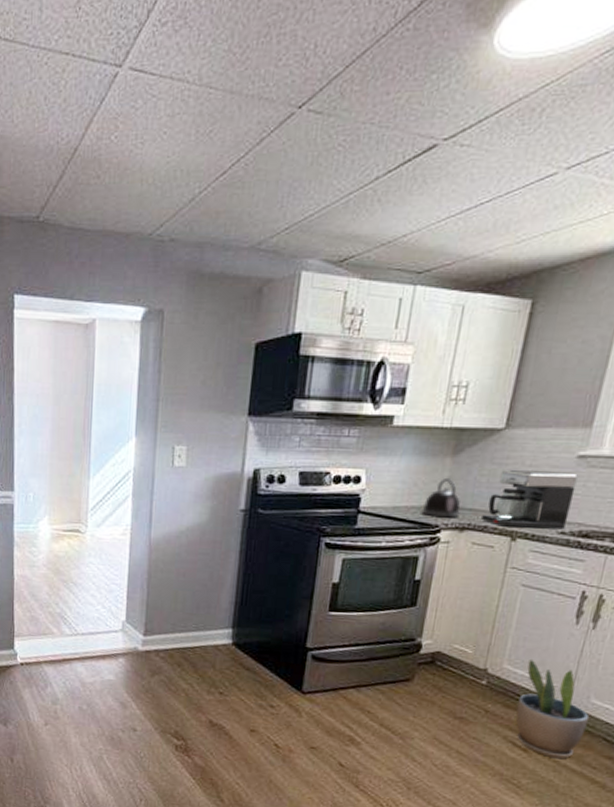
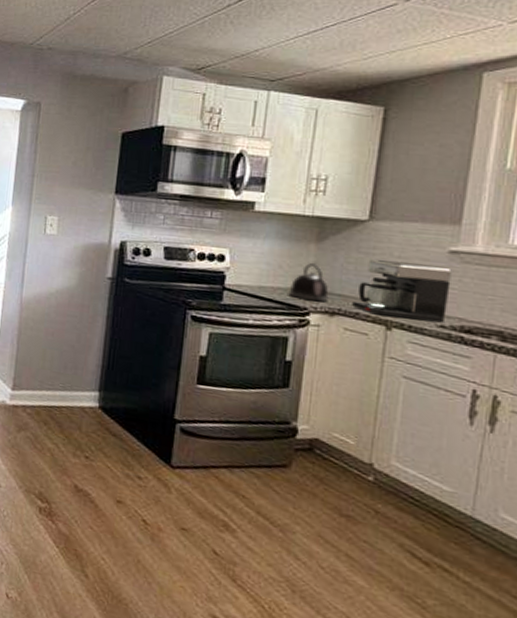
potted plant: present [515,658,590,760] -> none [411,458,501,581]

